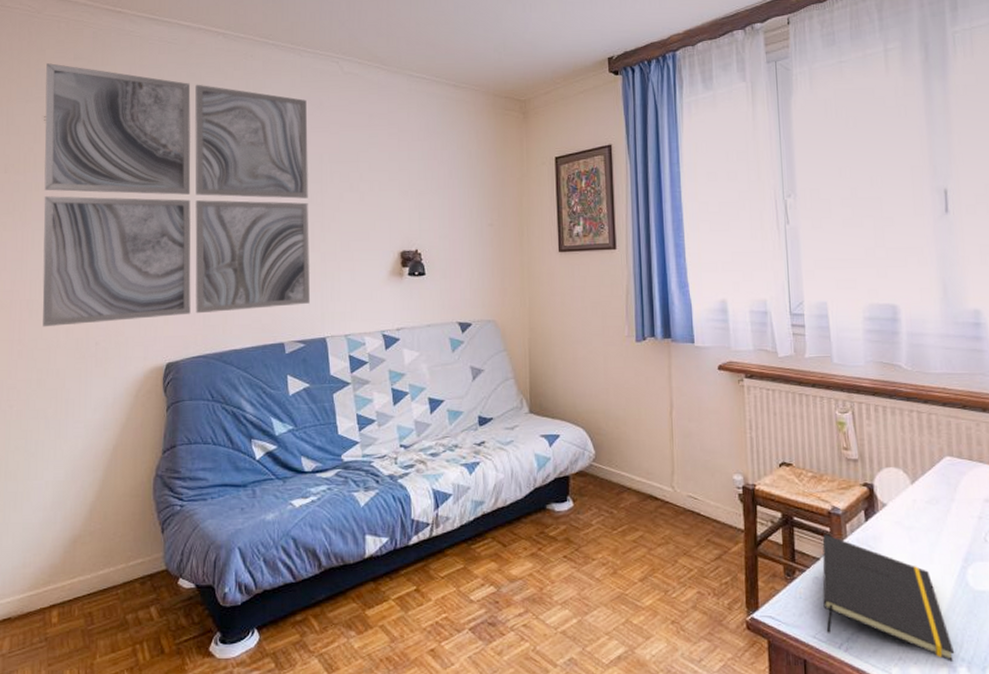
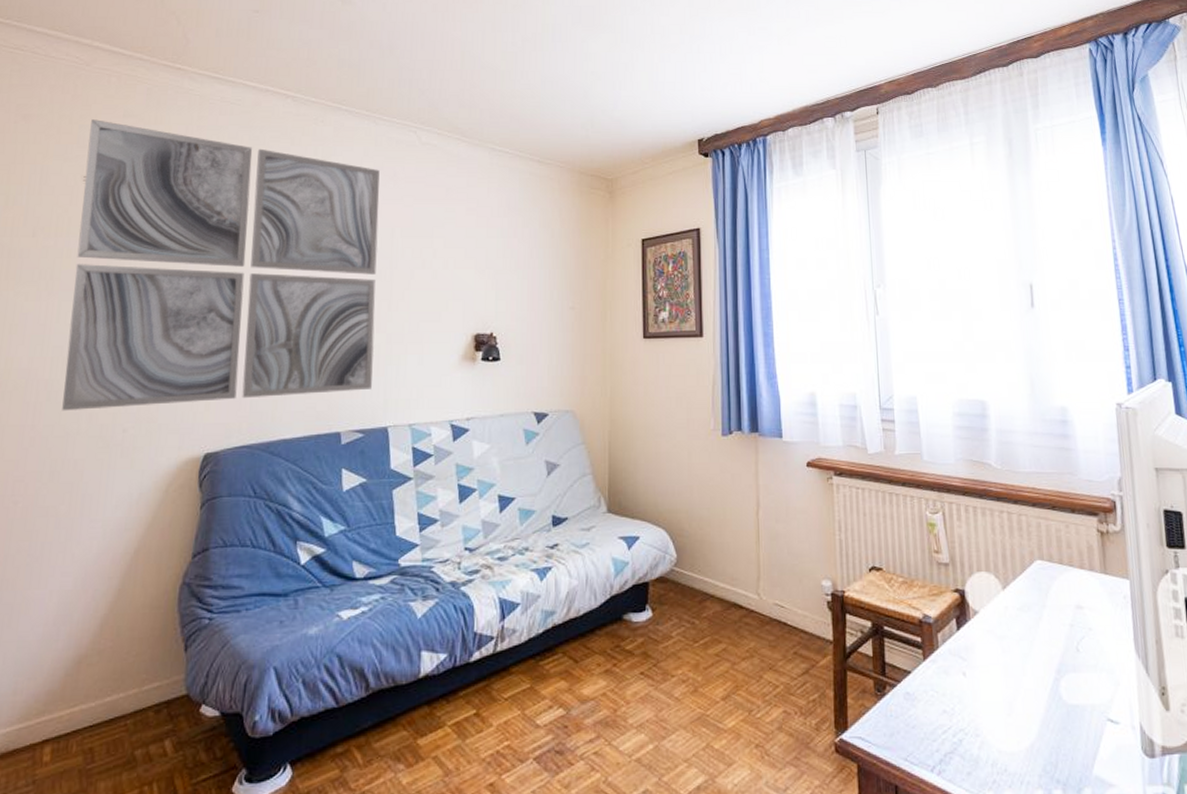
notepad: present [822,534,955,661] -> none [913,645,1050,784]

